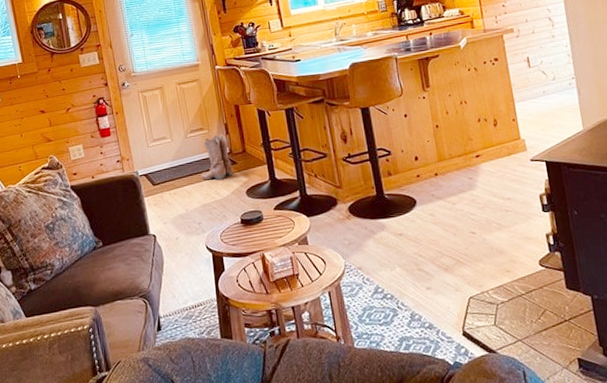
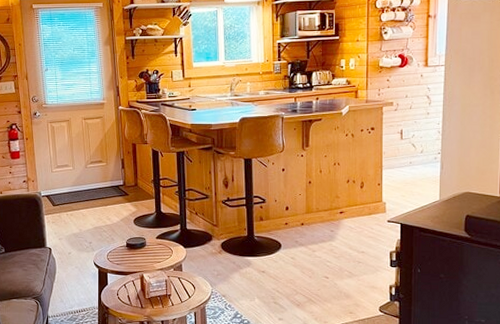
boots: present [201,134,233,180] -> none [96,168,124,207]

